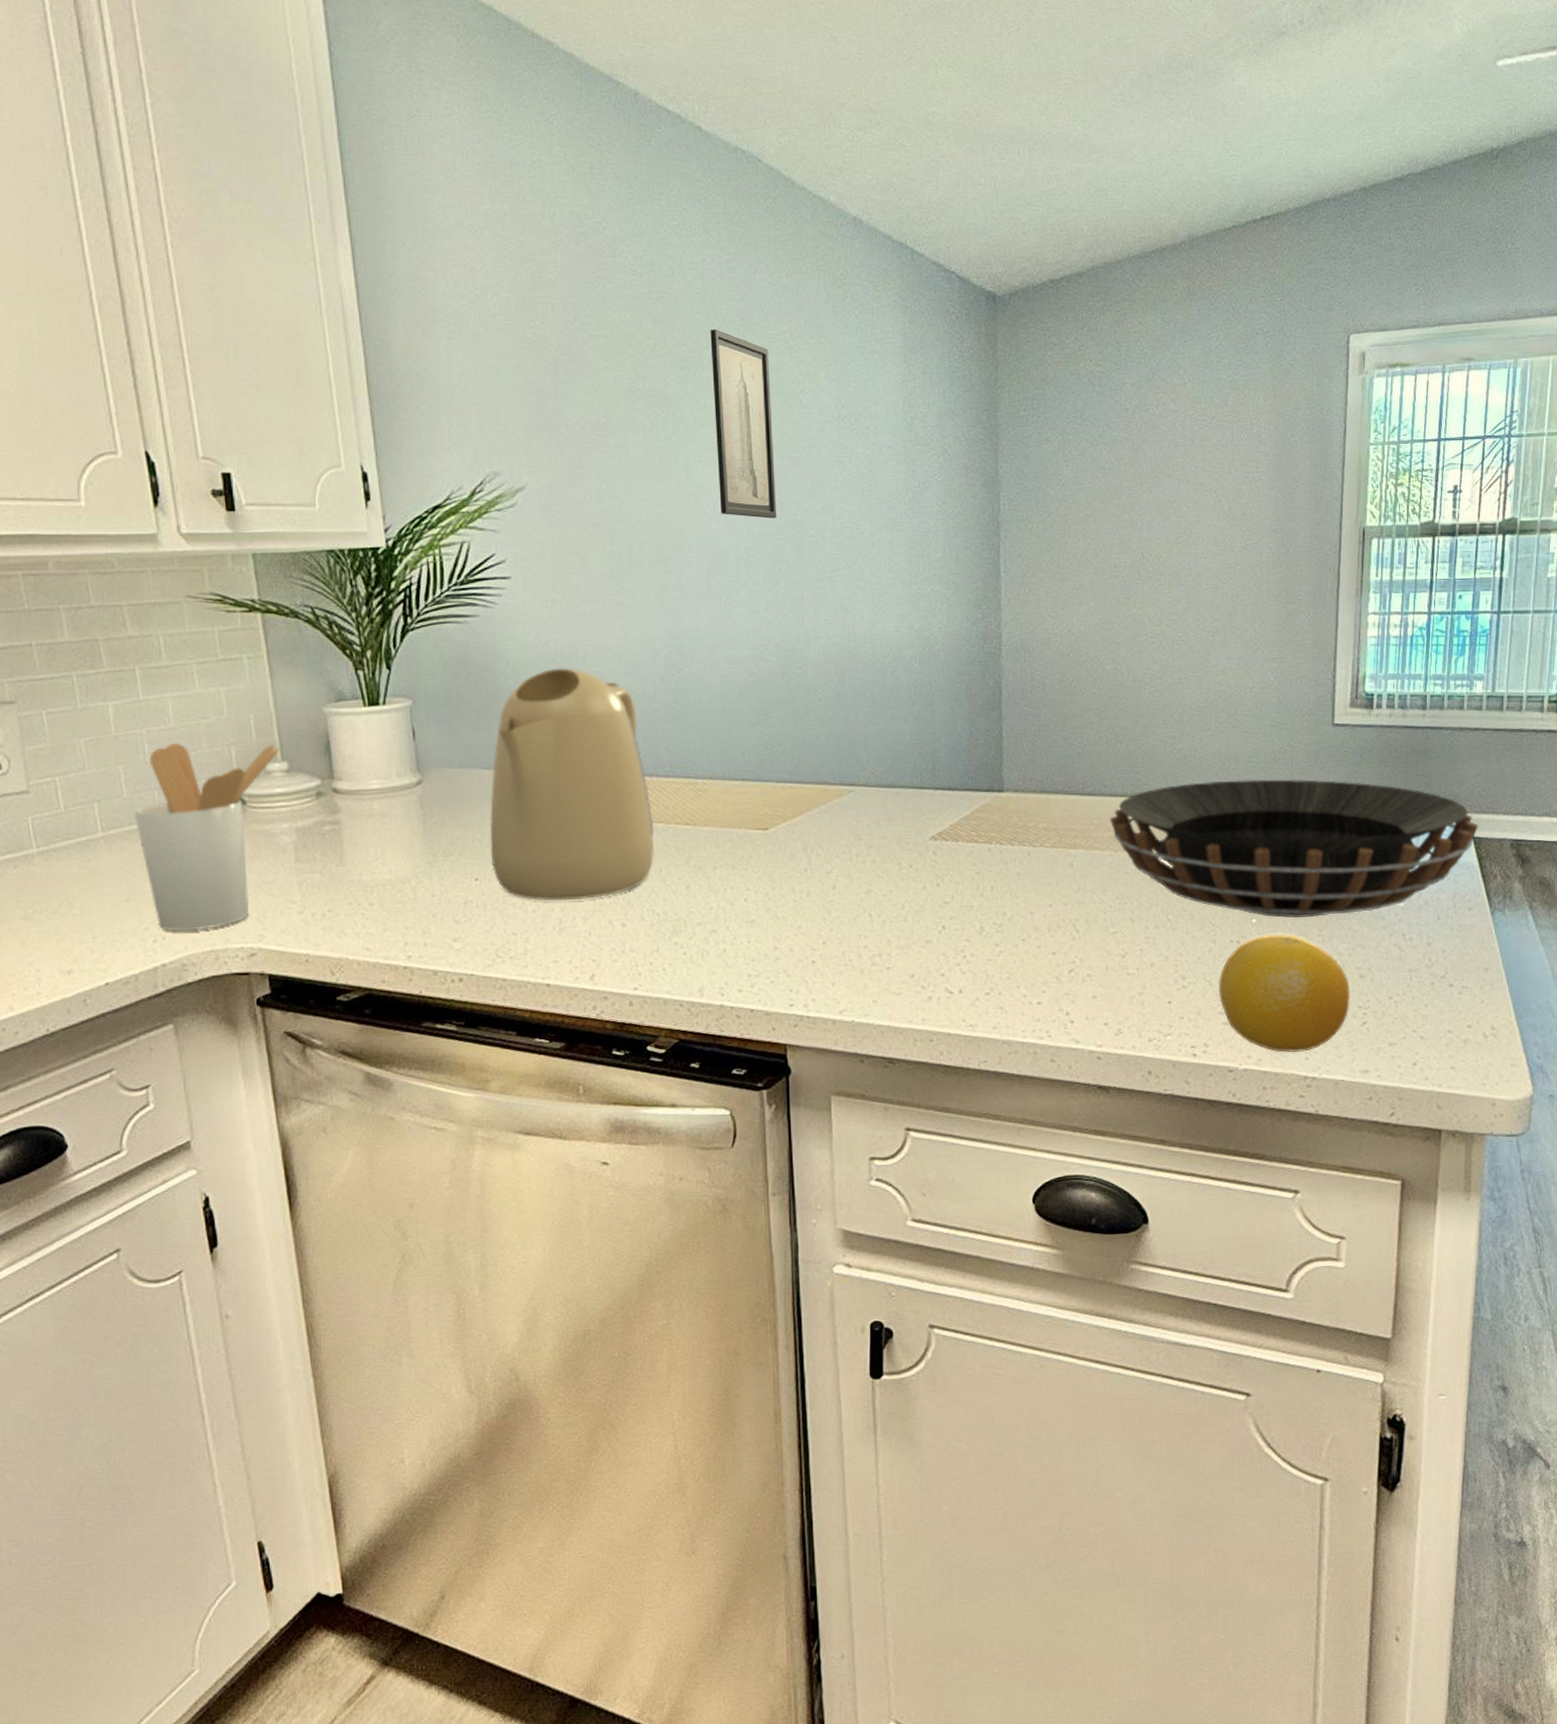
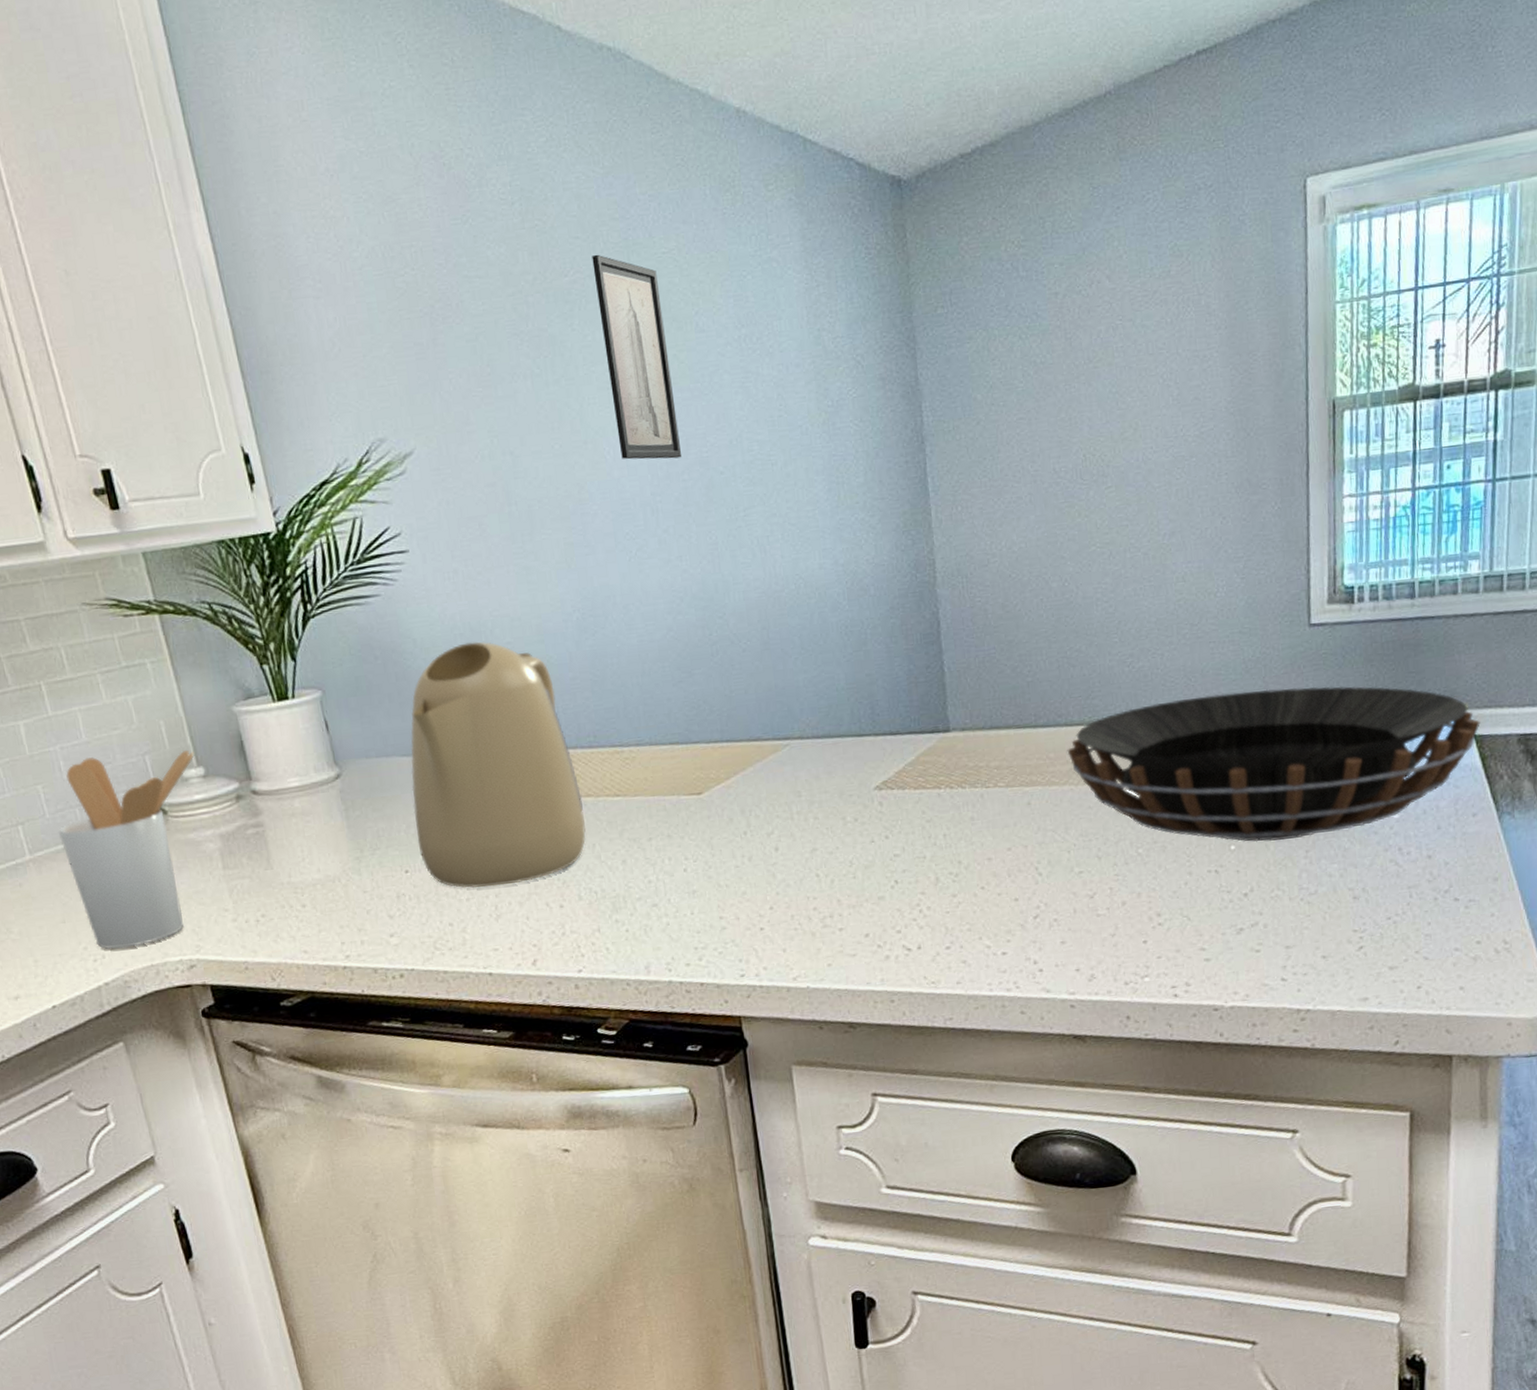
fruit: present [1218,934,1351,1053] -> none [1197,859,1344,986]

